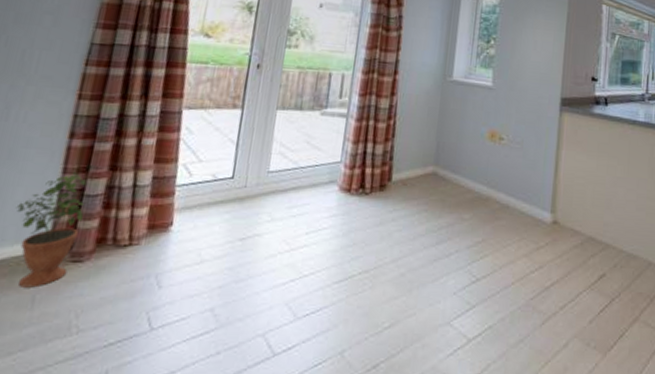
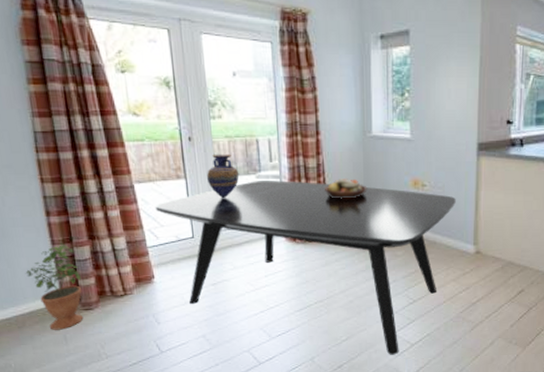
dining table: none [198,117,535,354] -> present [154,179,456,355]
vase: none [266,84,302,135] -> present [207,154,239,199]
fruit bowl: none [393,123,439,147] -> present [325,179,366,199]

